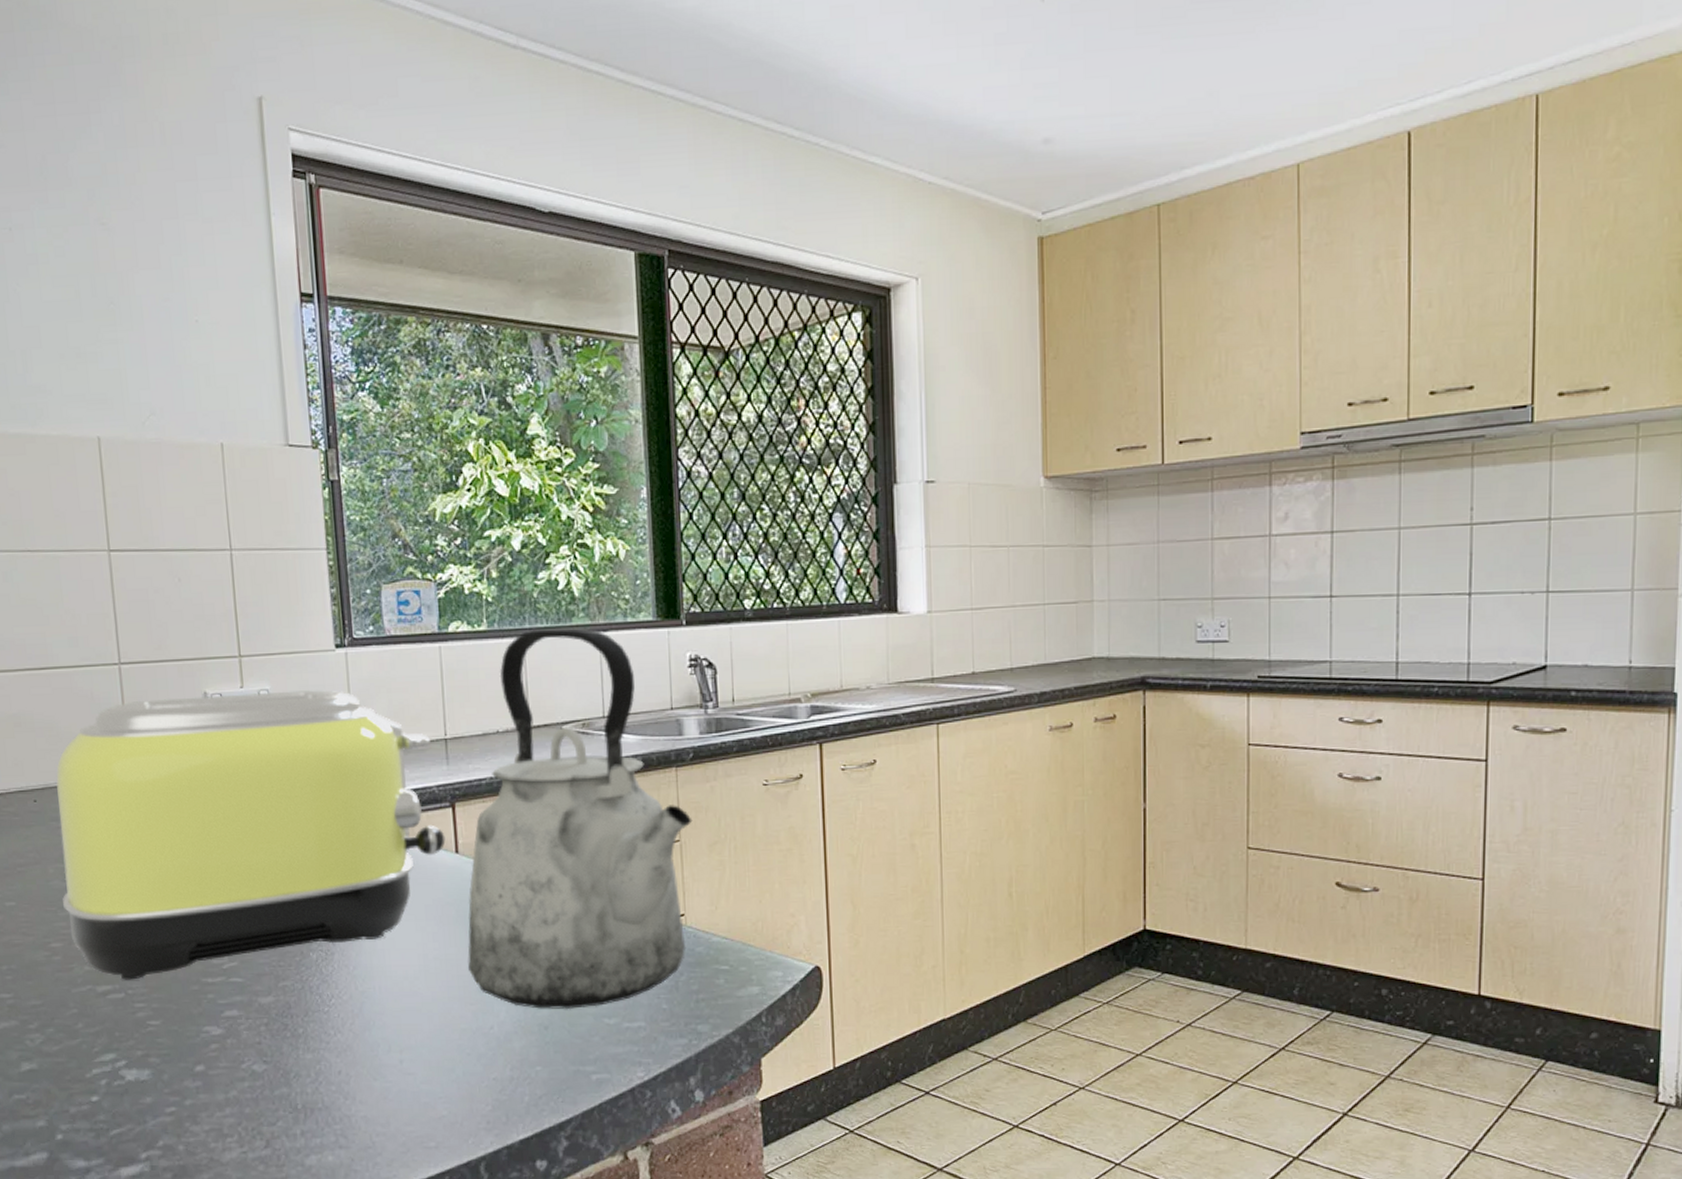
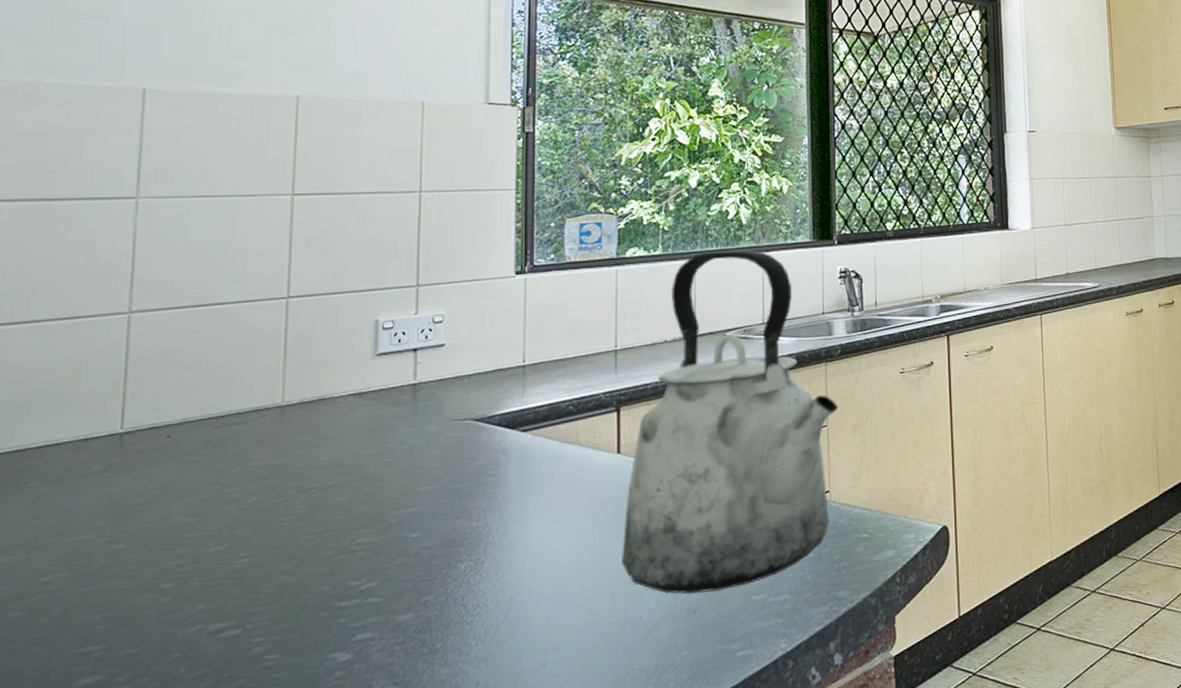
toaster: present [55,690,446,980] -> none [183,312,608,615]

